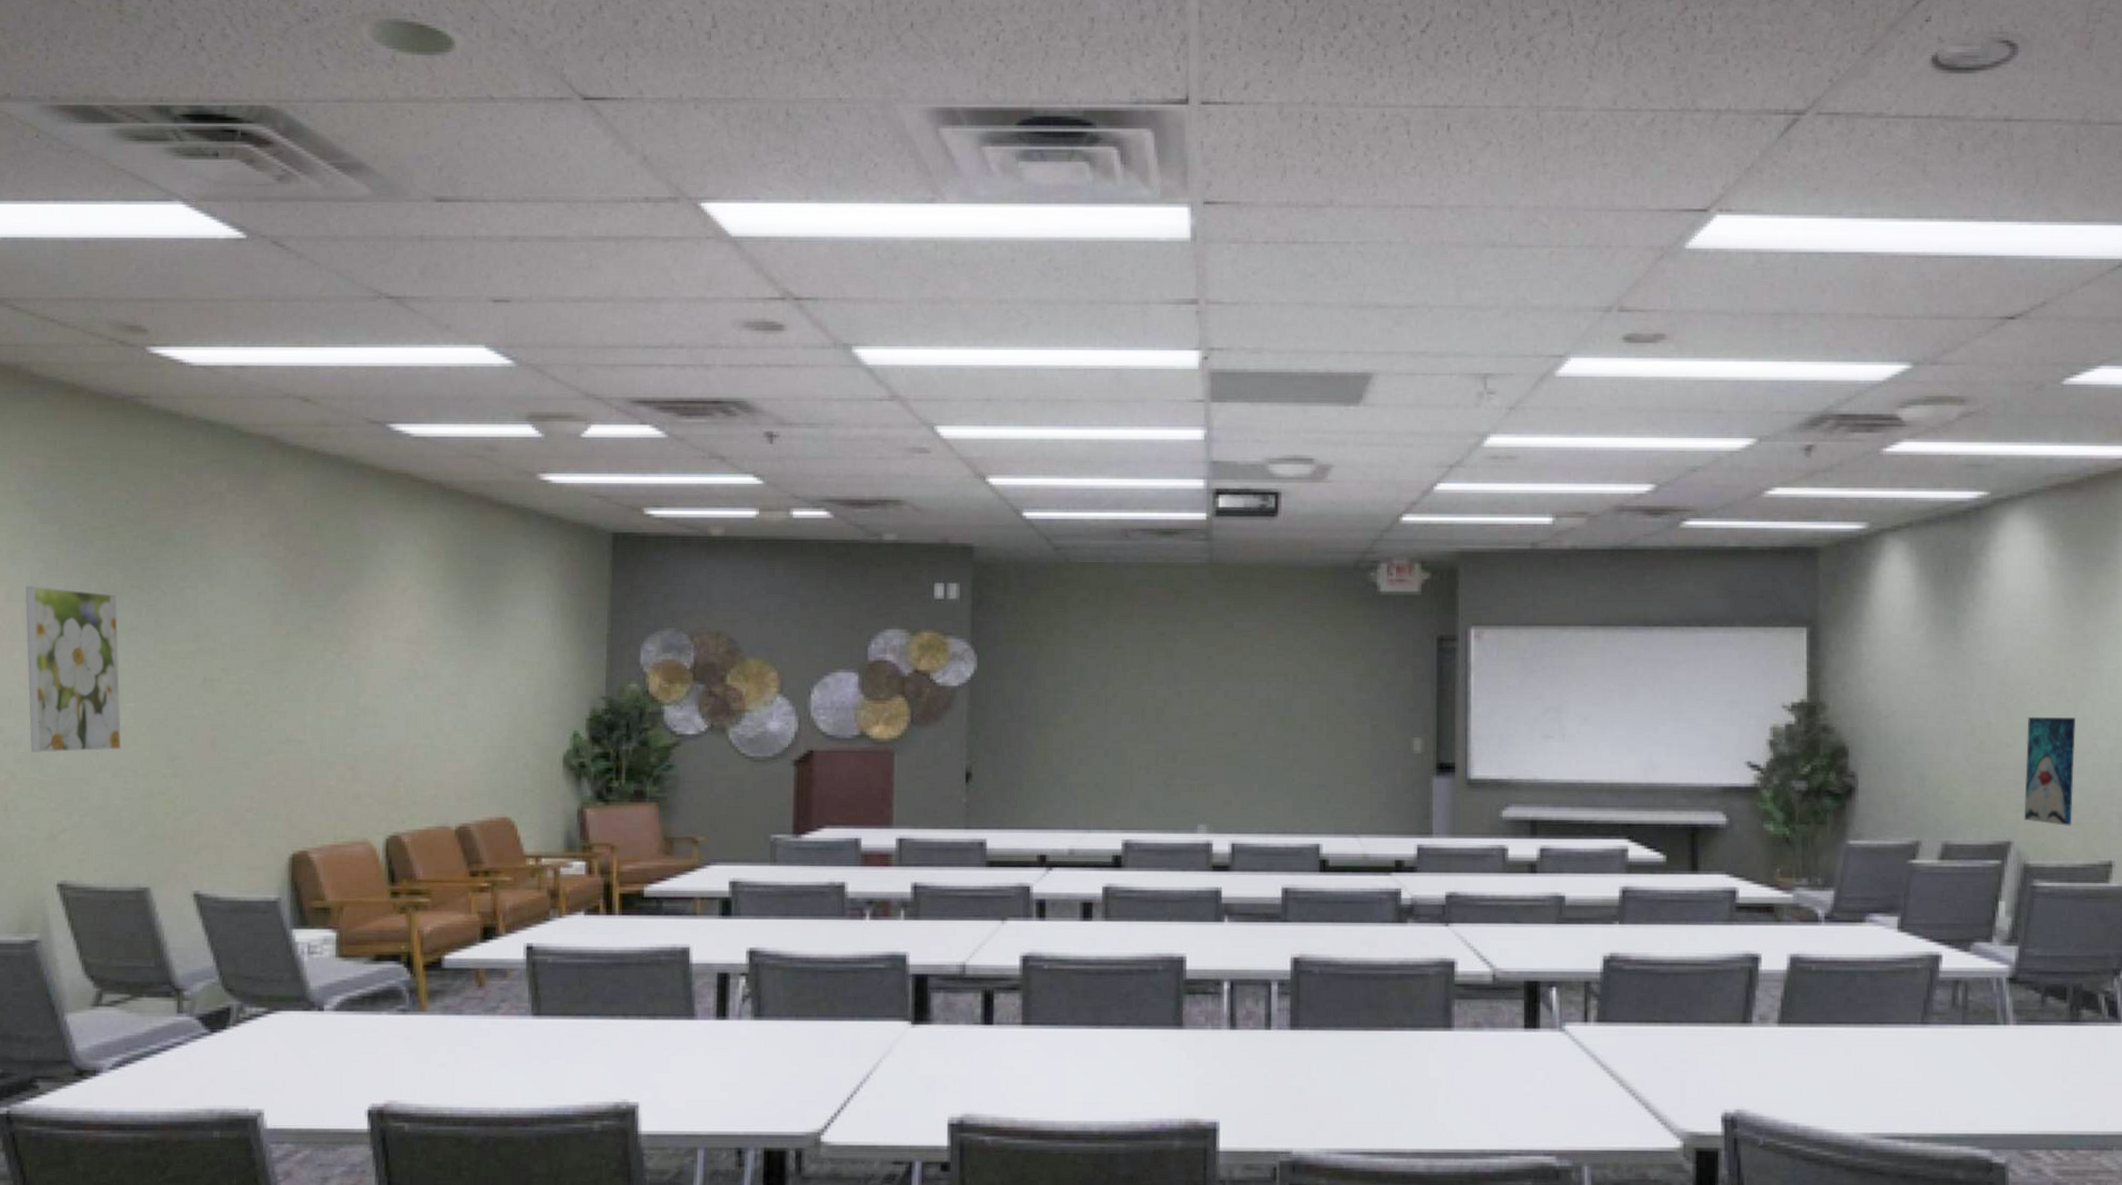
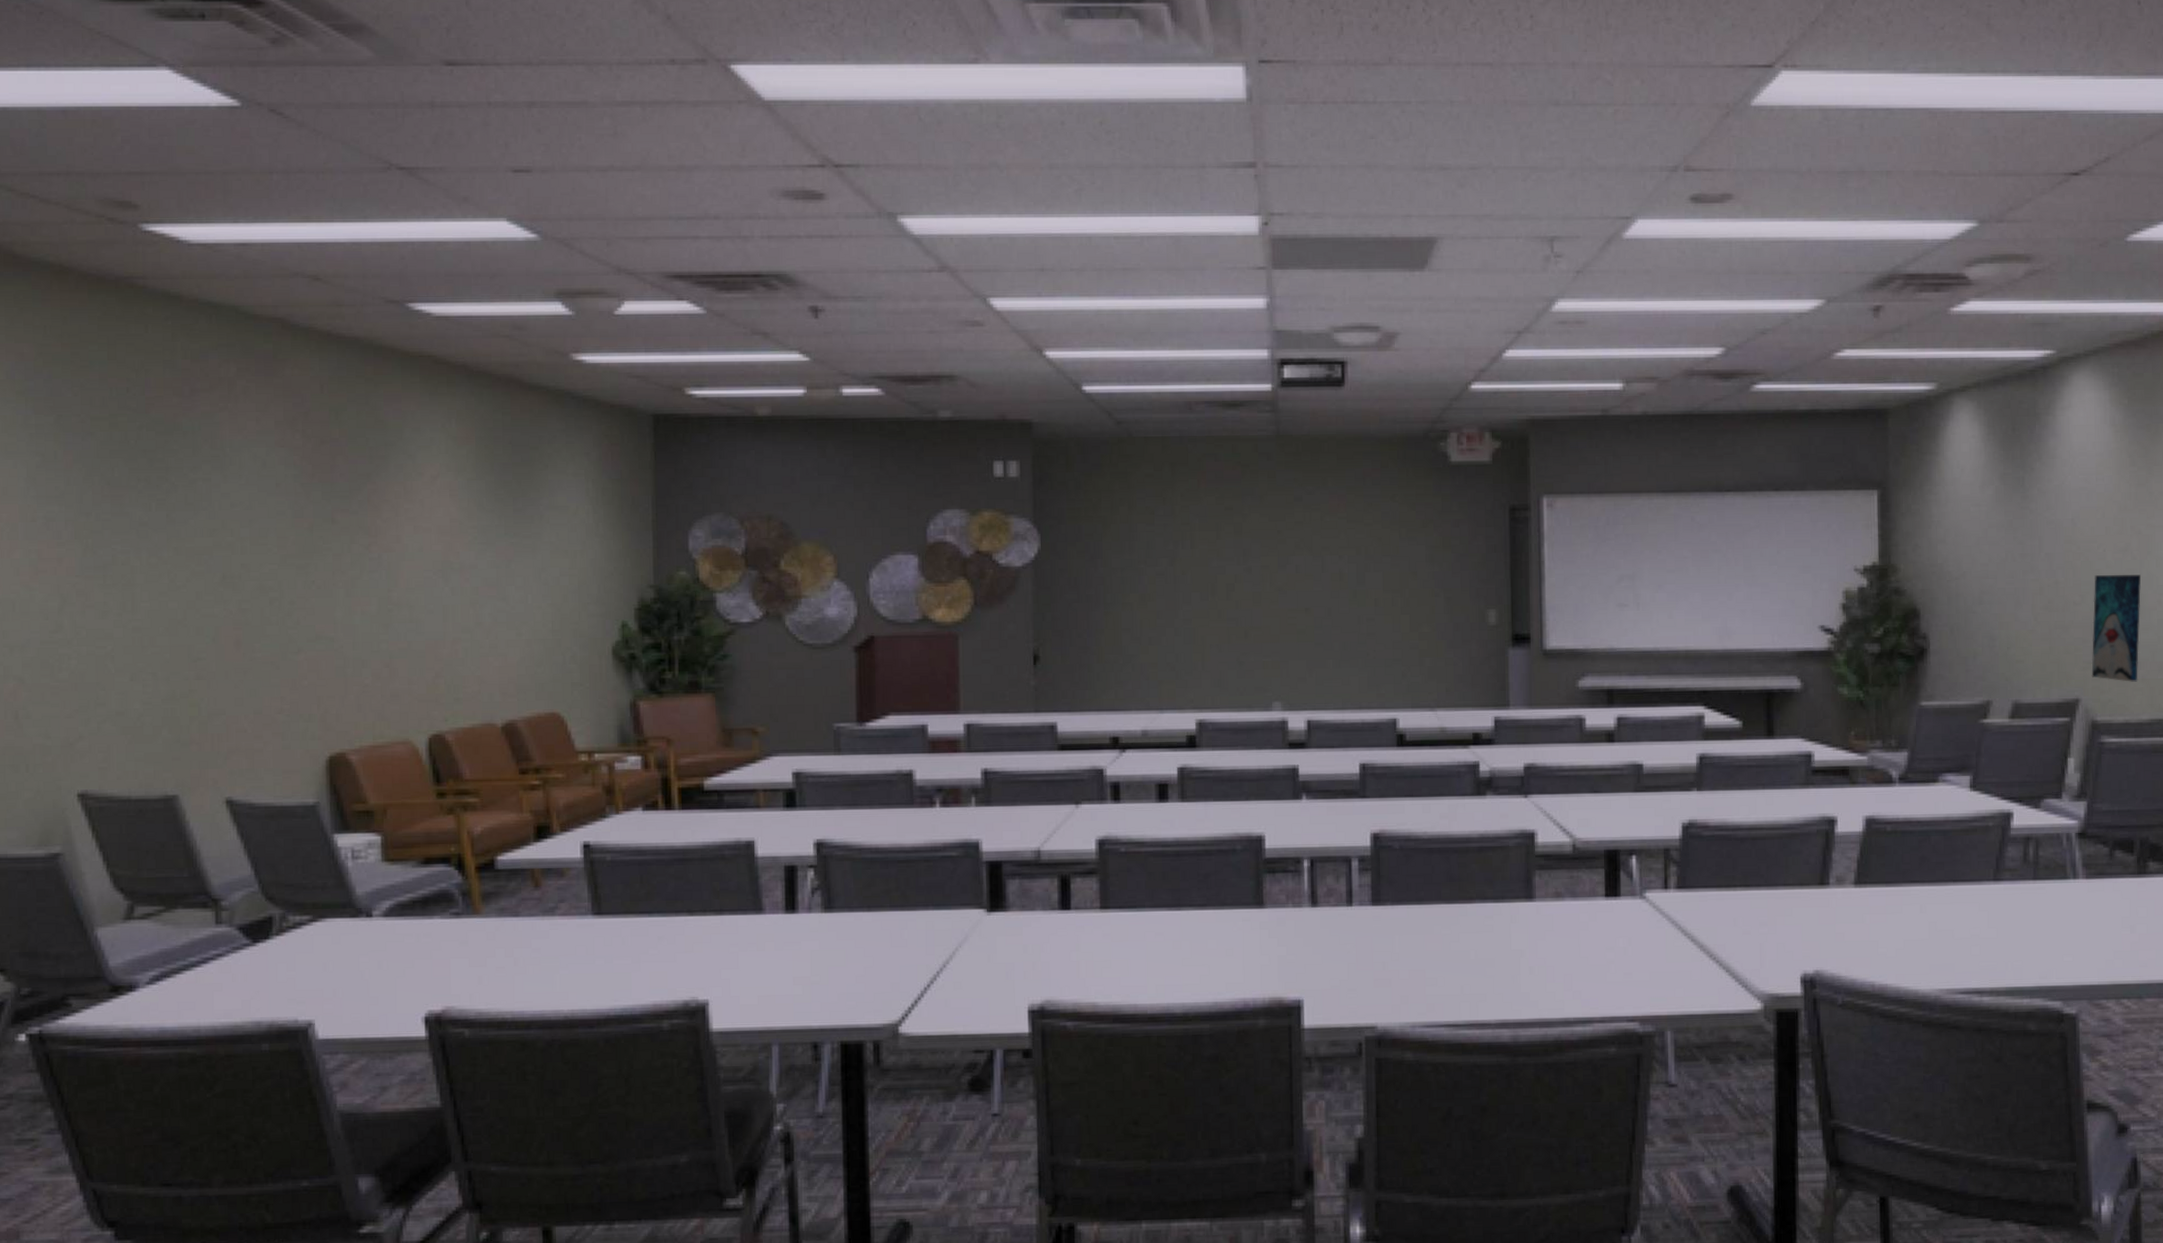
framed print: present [25,586,122,753] -> none [22,481,138,657]

